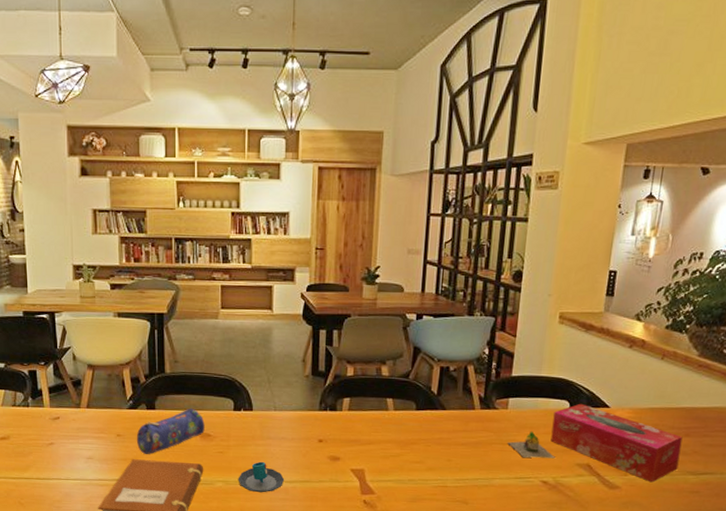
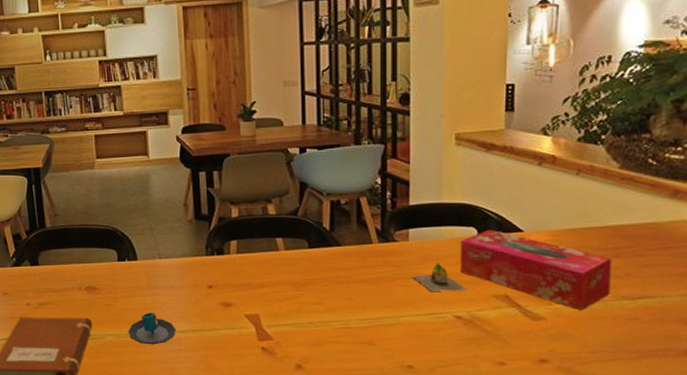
pencil case: present [136,408,205,454] -> none [22,261,90,311]

